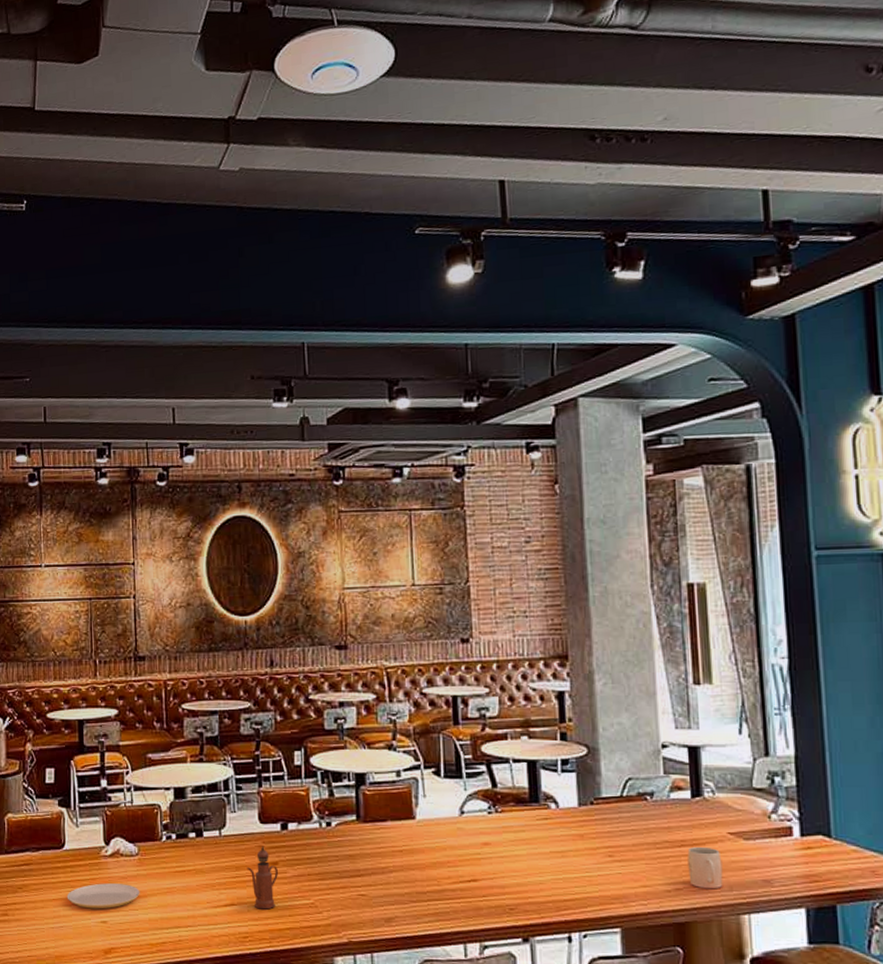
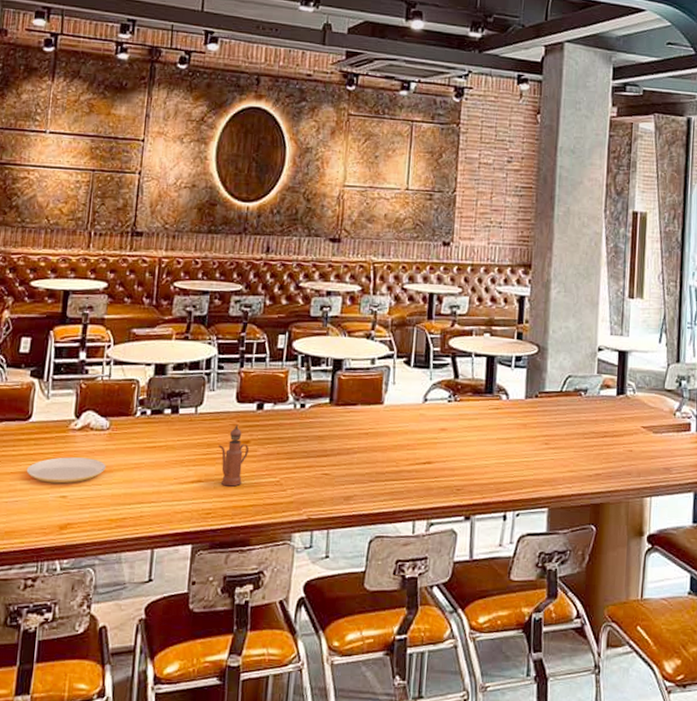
mug: present [687,846,723,890] -> none [607,437,635,475]

